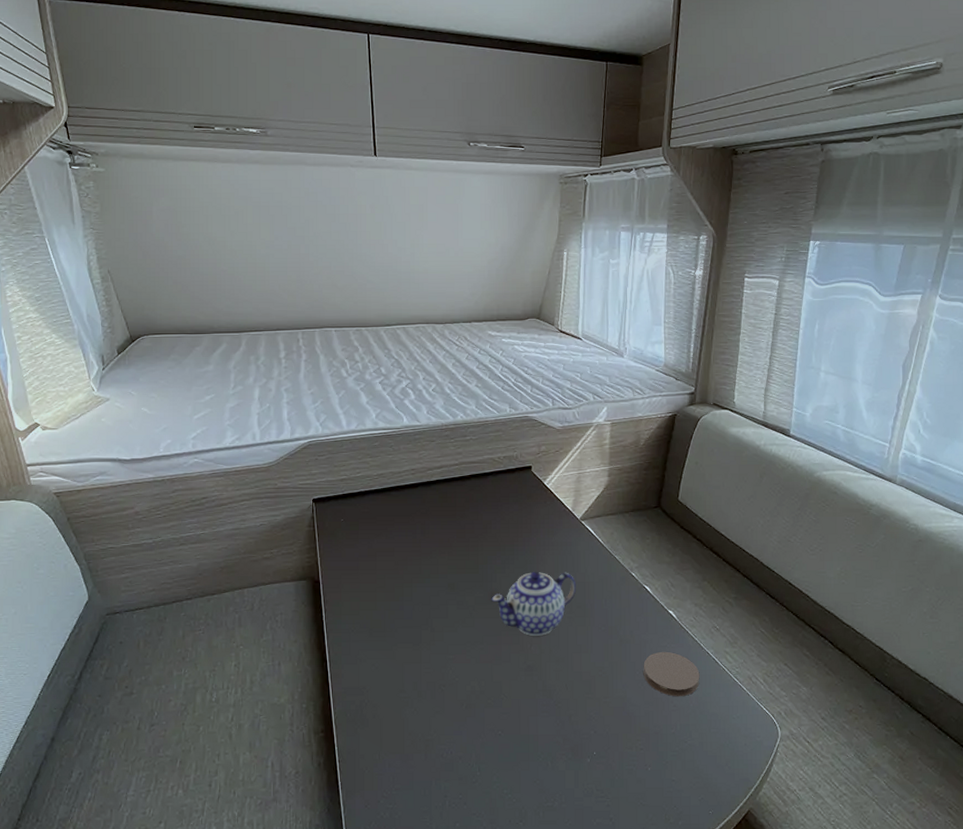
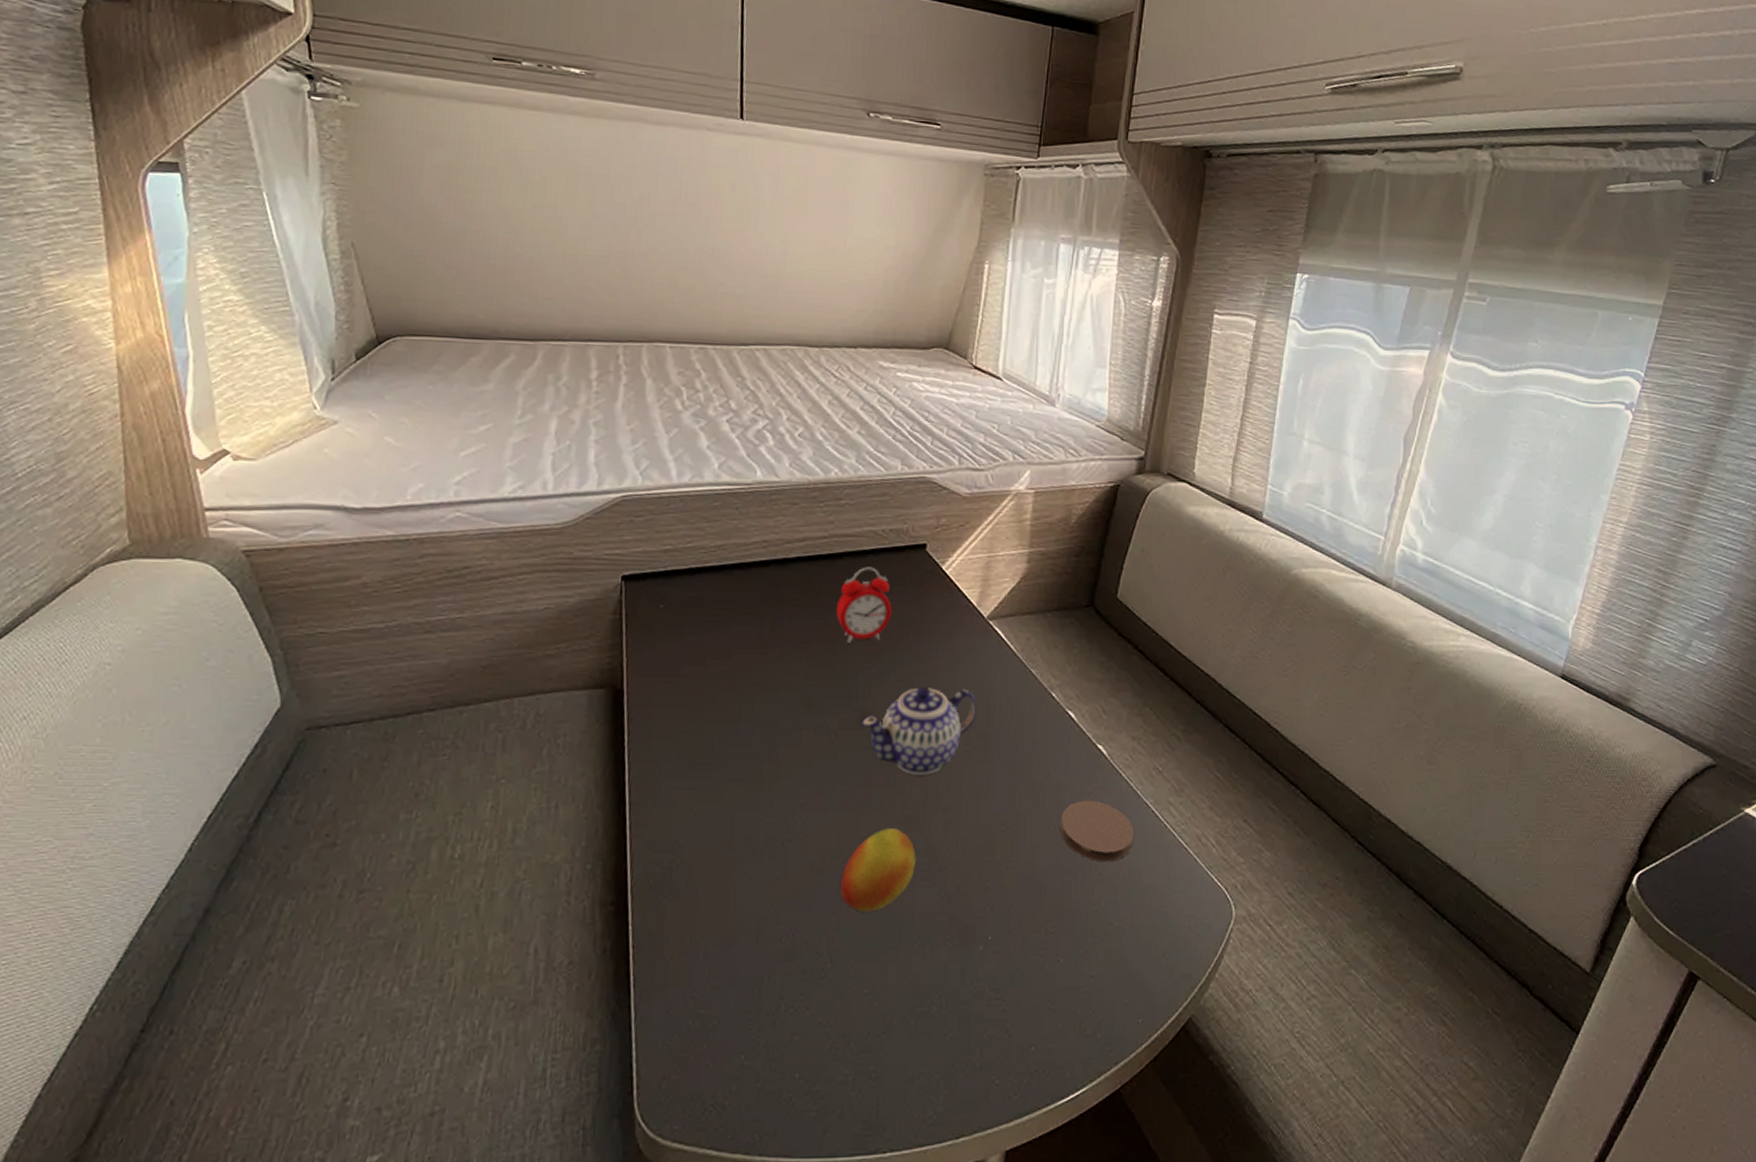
alarm clock: none [467,485,508,541] -> present [836,566,892,643]
fruit: none [482,675,537,735] -> present [839,828,916,911]

